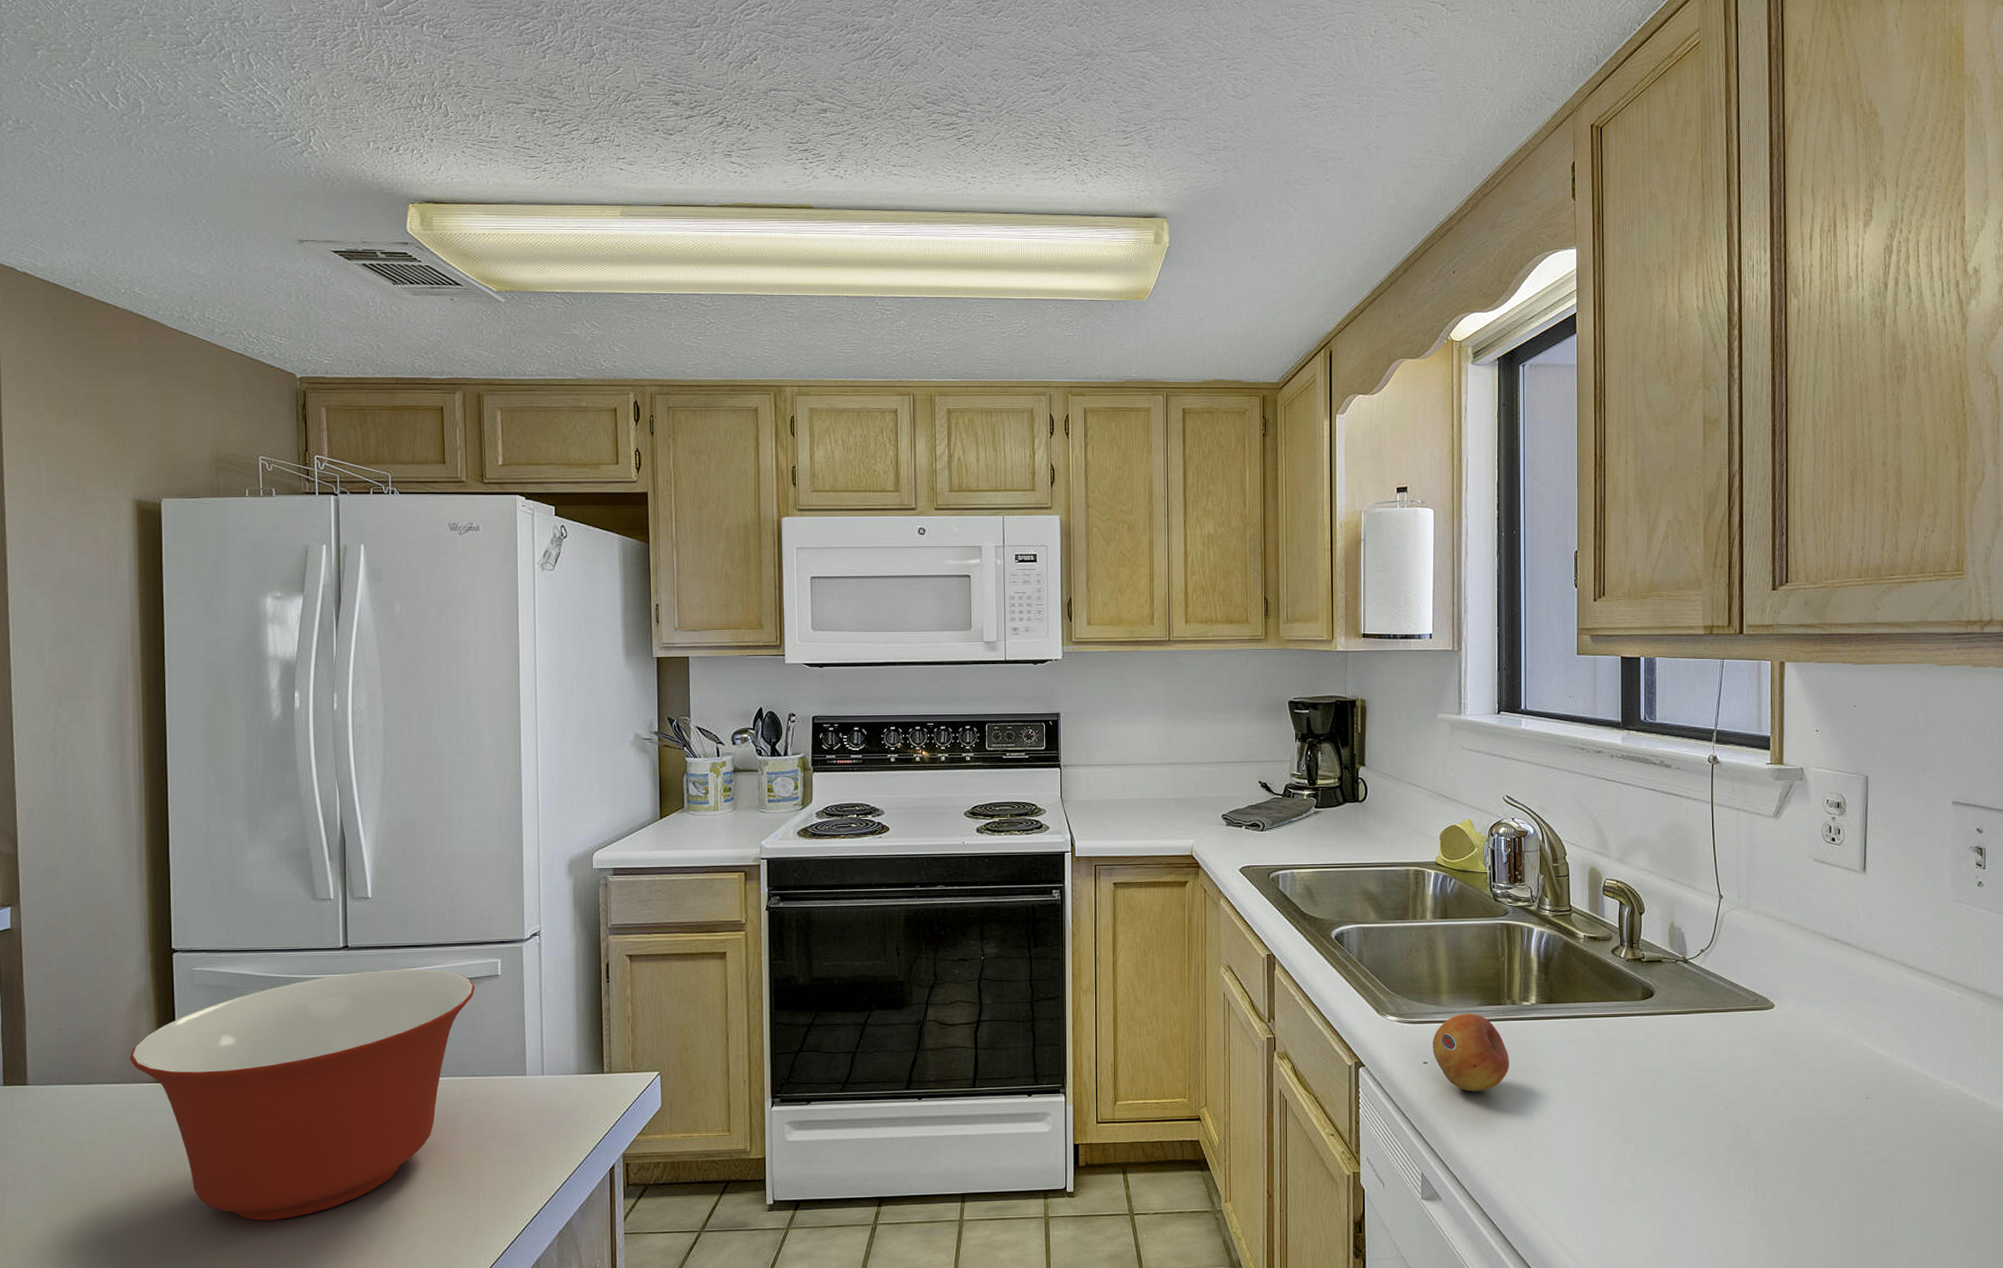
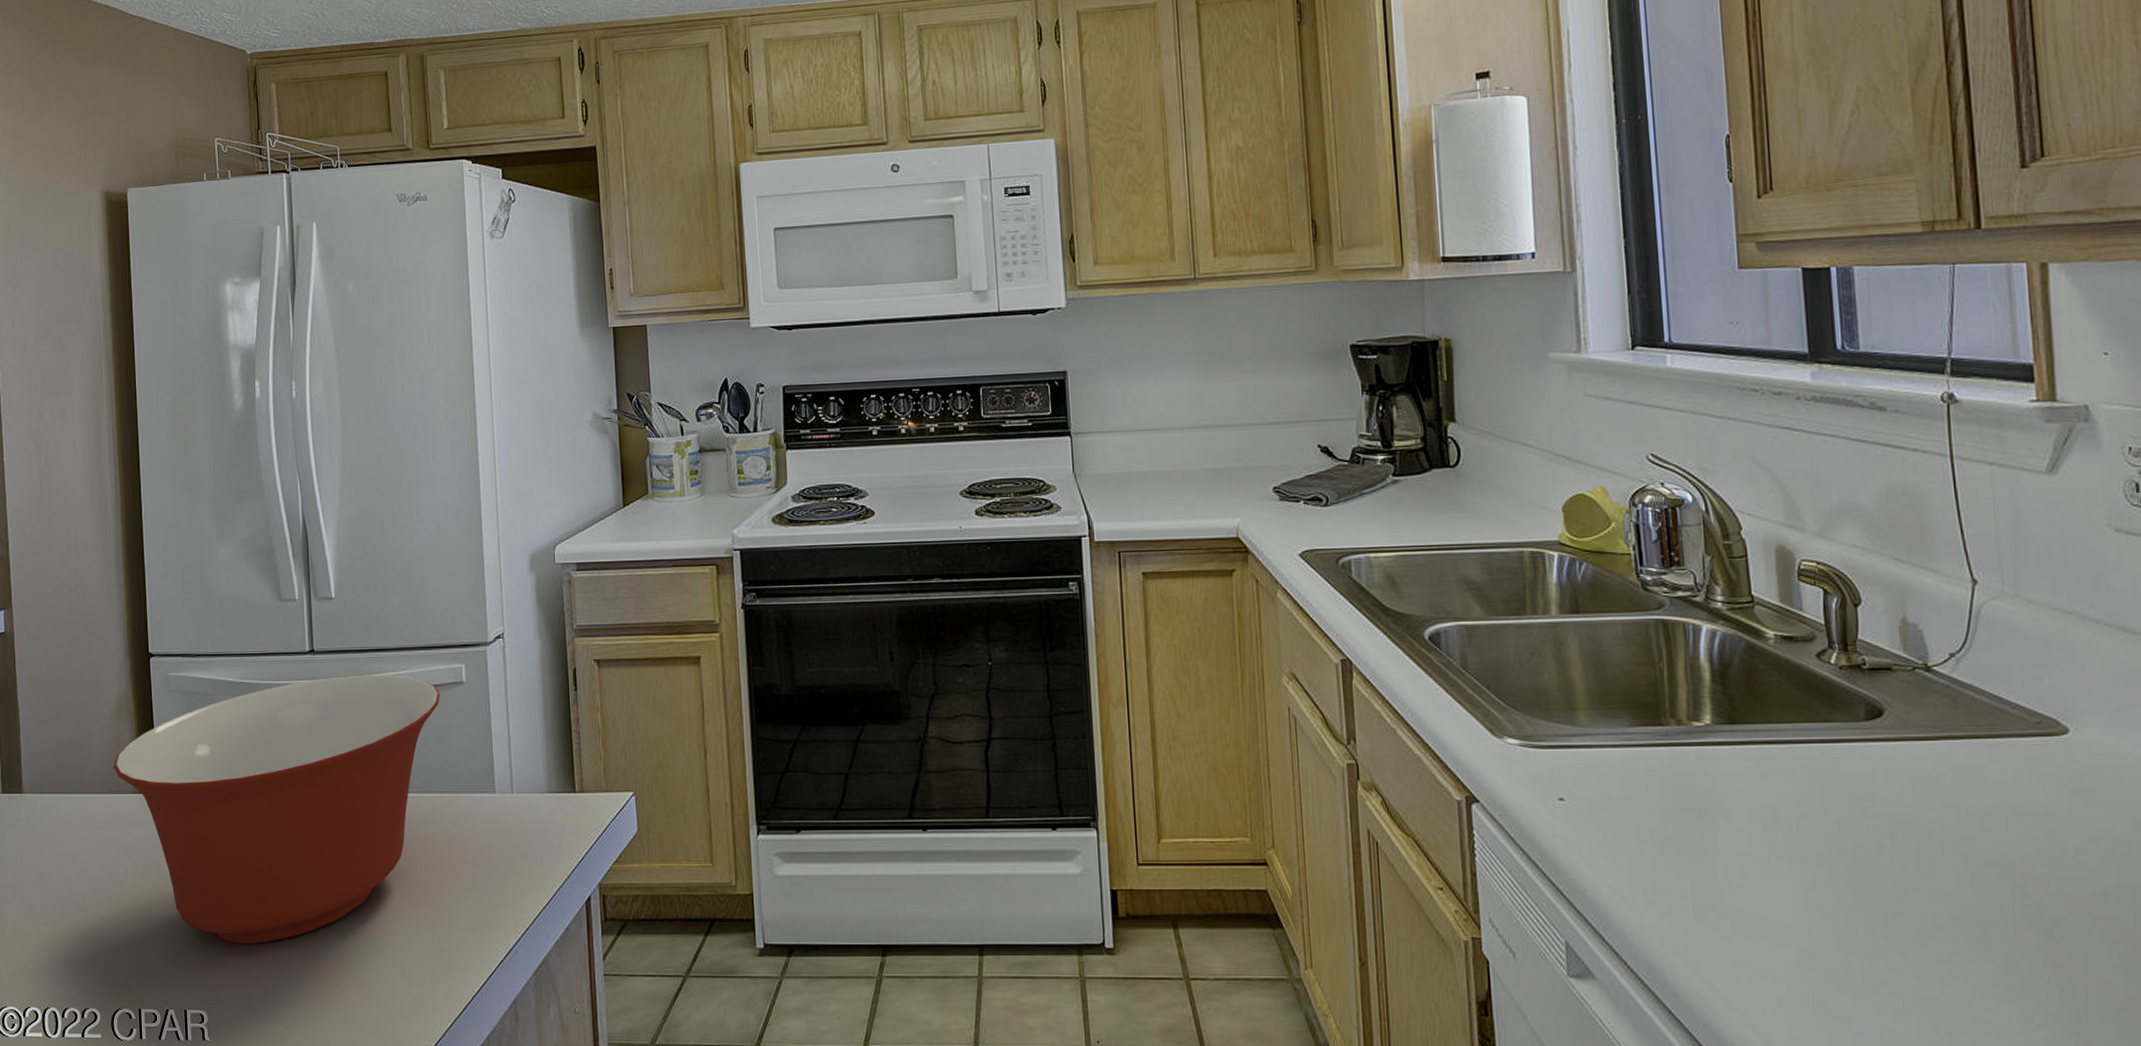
fruit: present [1433,1013,1509,1091] -> none [1569,736,1679,838]

